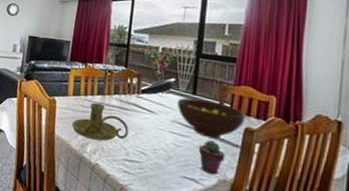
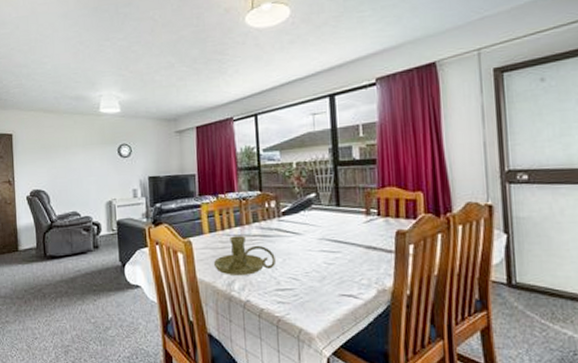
fruit bowl: present [177,97,246,139] -> none [321,209,395,249]
potted succulent: present [199,140,225,174] -> none [352,250,381,285]

